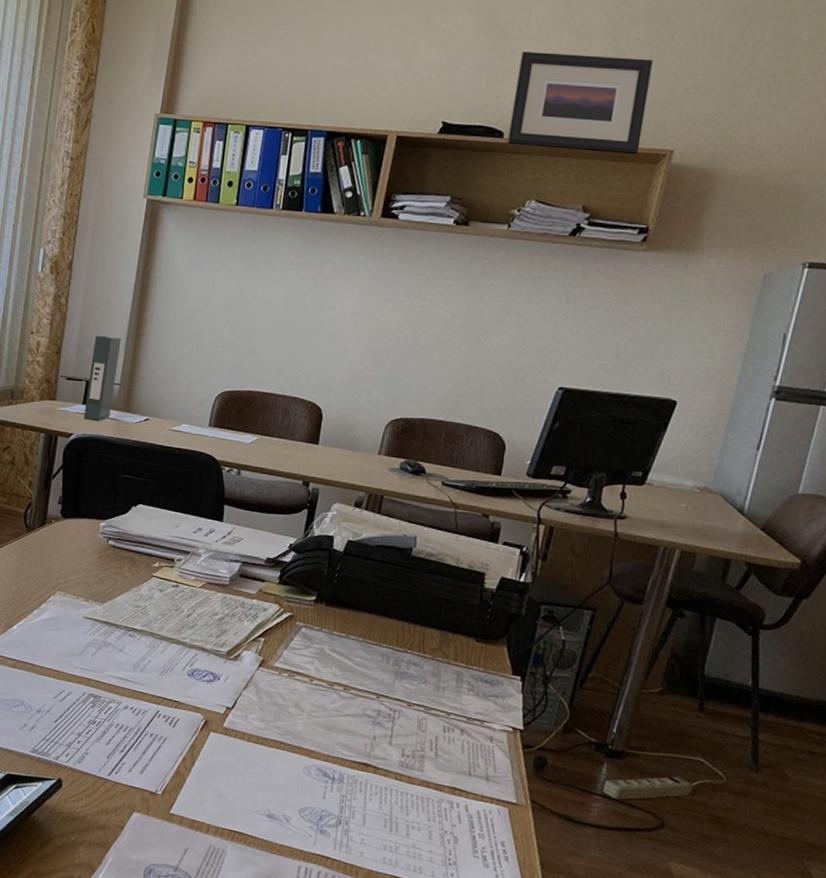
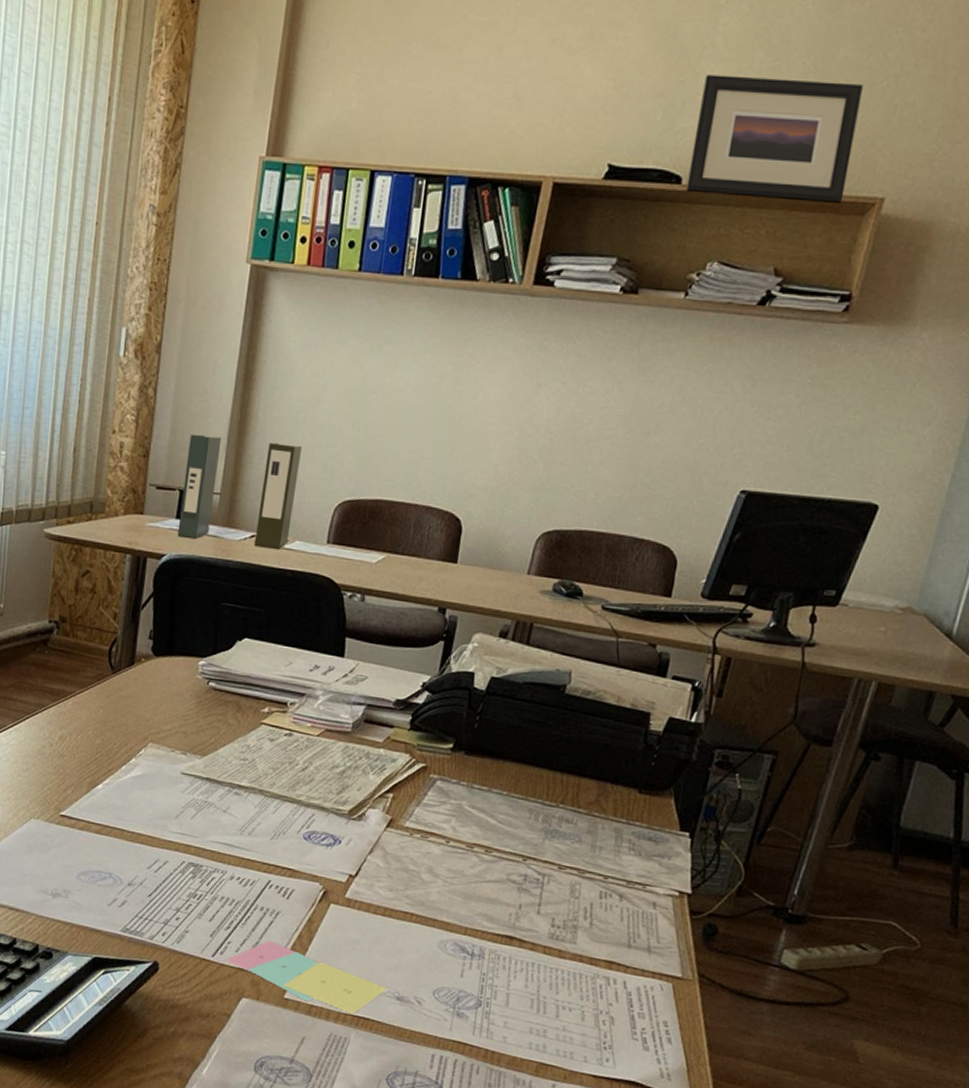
sticky notes: none [119,762,259,829] -> present [225,940,387,1014]
binder: none [147,343,189,432] -> present [253,443,303,551]

